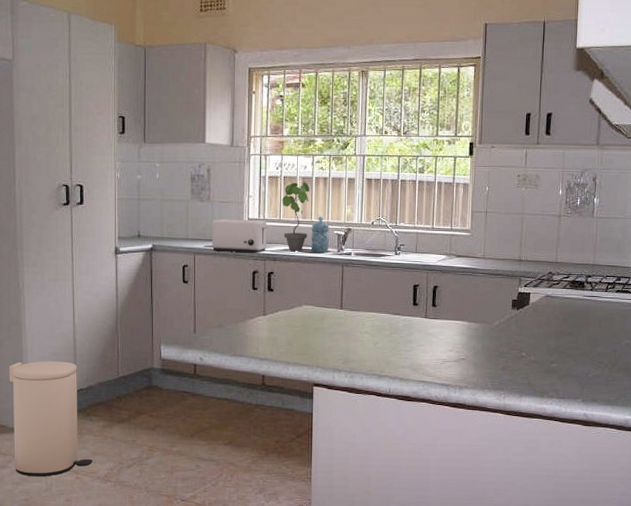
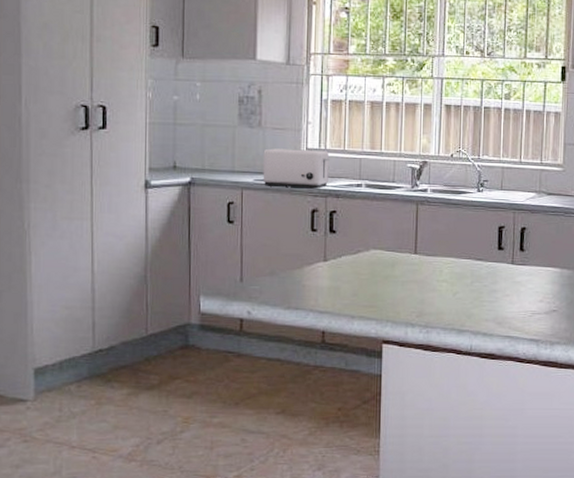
pedal bin: present [9,361,93,476] -> none [9,316,114,456]
potted plant: present [282,182,309,252] -> none [347,107,379,188]
canister: present [310,217,330,254] -> none [380,147,403,190]

